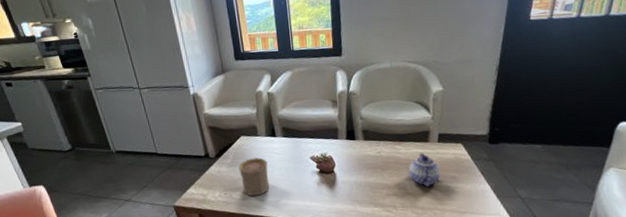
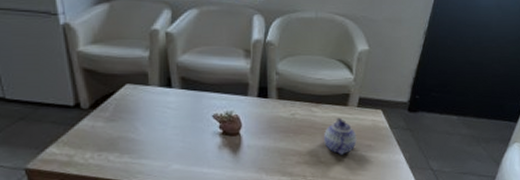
cup: present [239,157,270,197] -> none [120,112,159,160]

